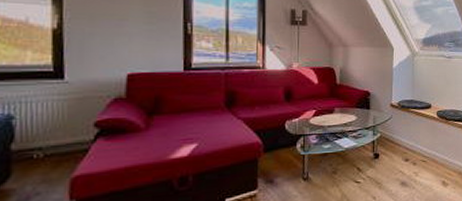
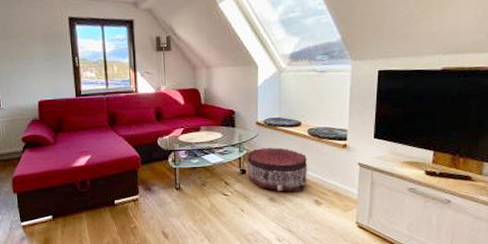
pouf: none [380,129,436,175] -> present [247,147,307,192]

